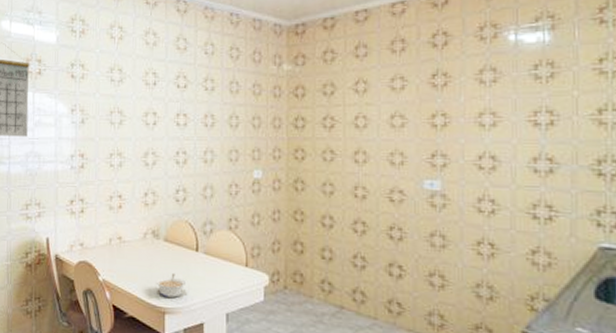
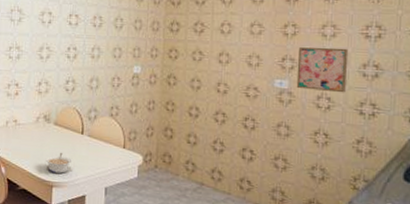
wall art: none [450,139,515,194] -> present [296,47,349,93]

